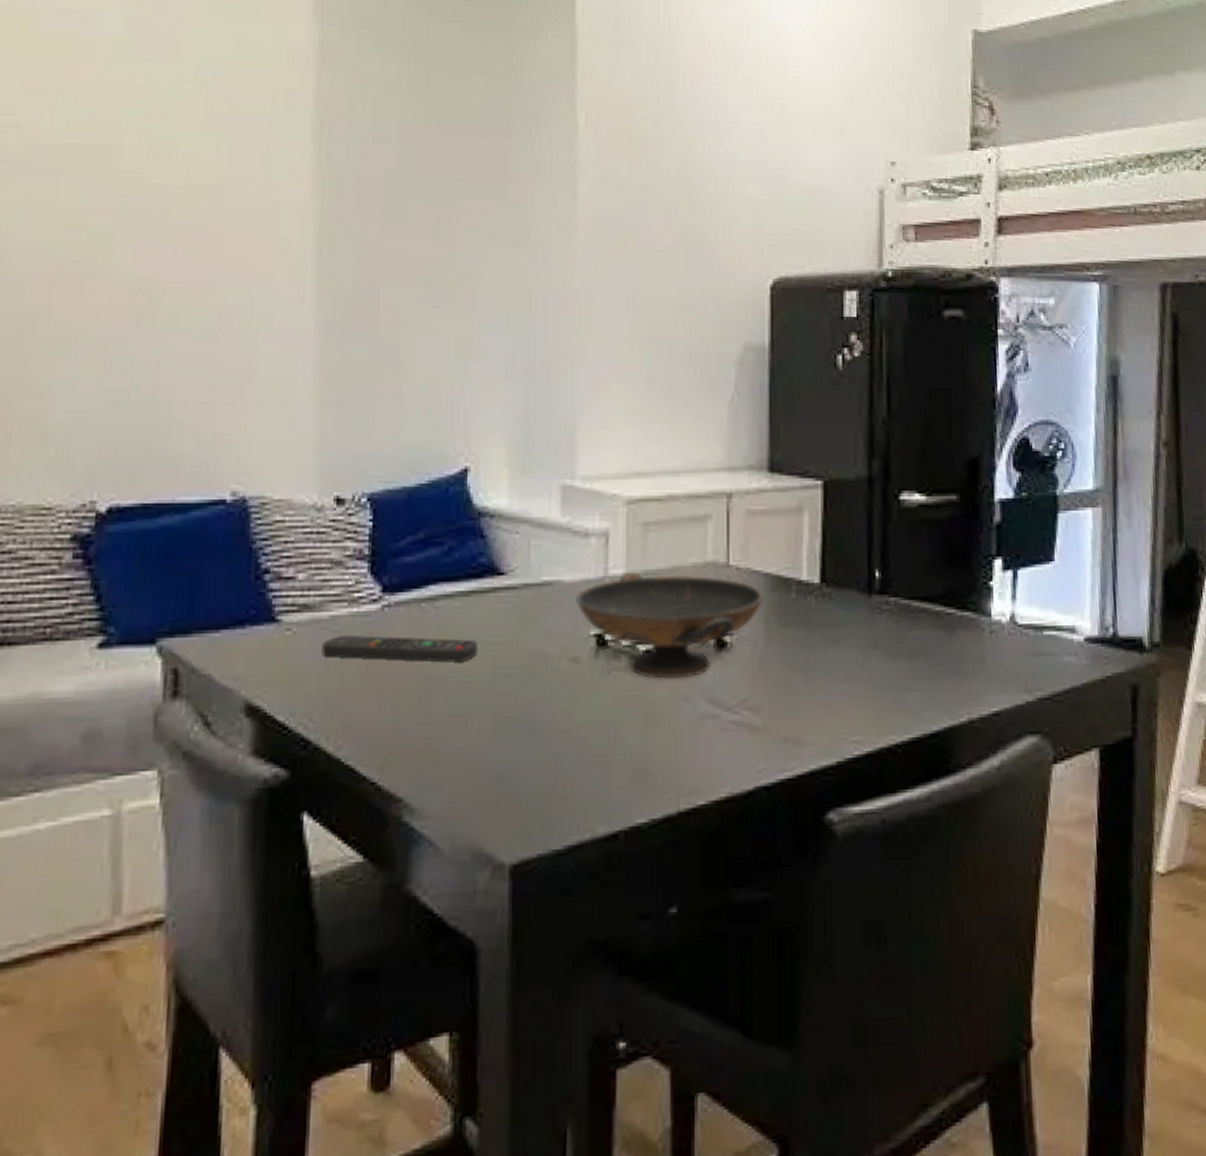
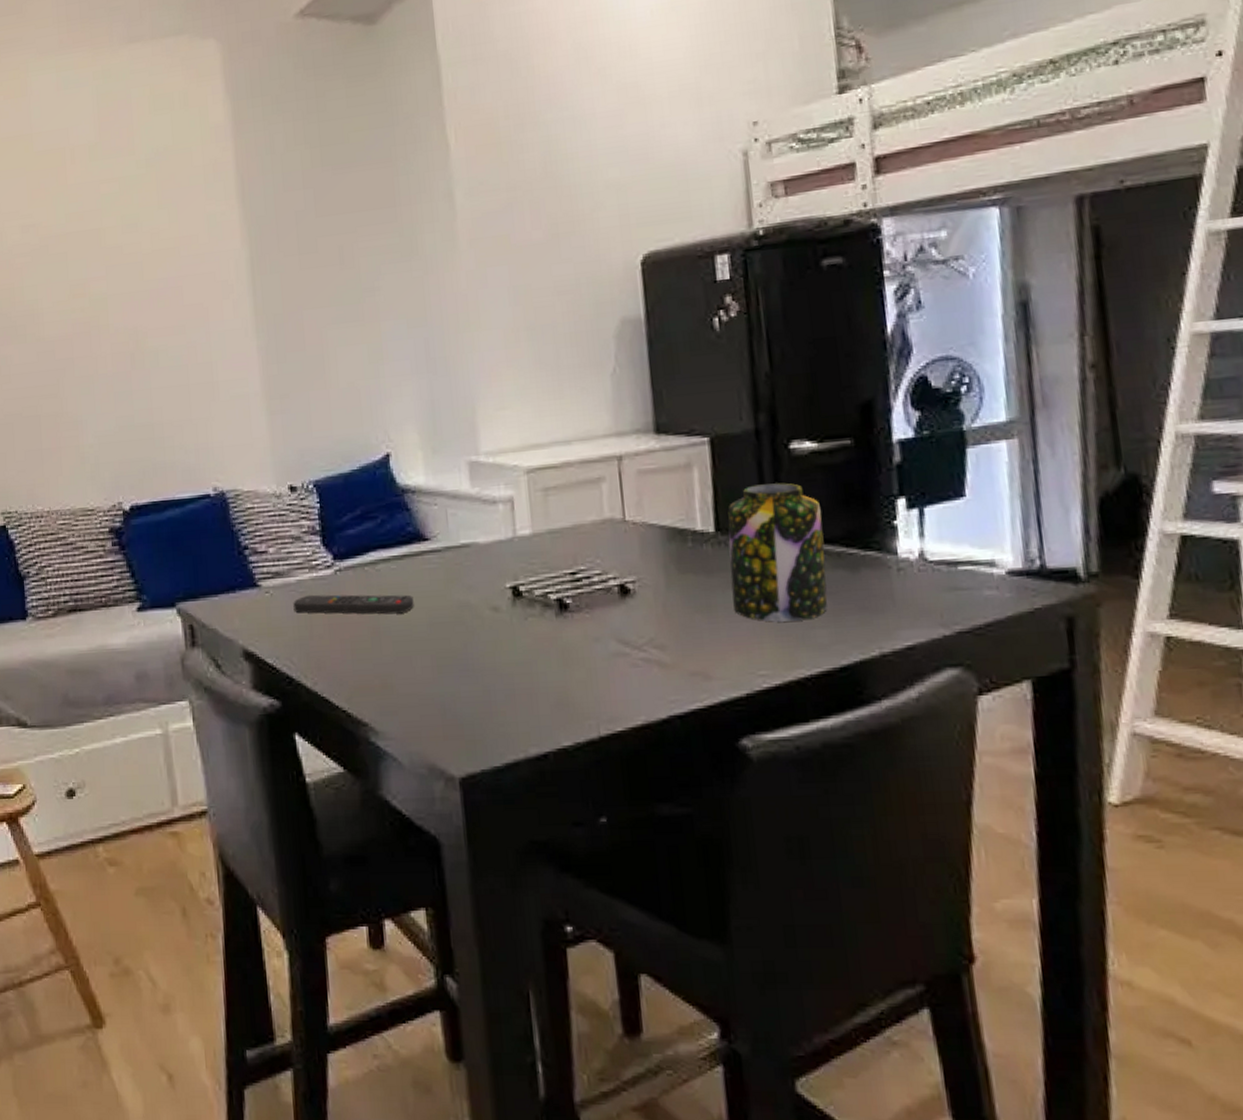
decorative bowl: present [575,571,764,679] -> none [490,531,662,623]
jar: none [832,535,925,684] -> present [728,483,828,622]

